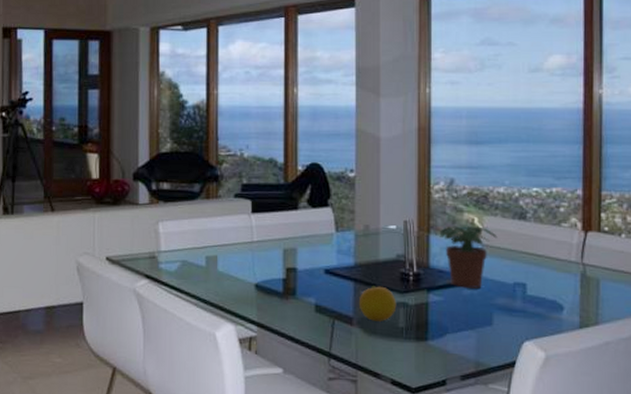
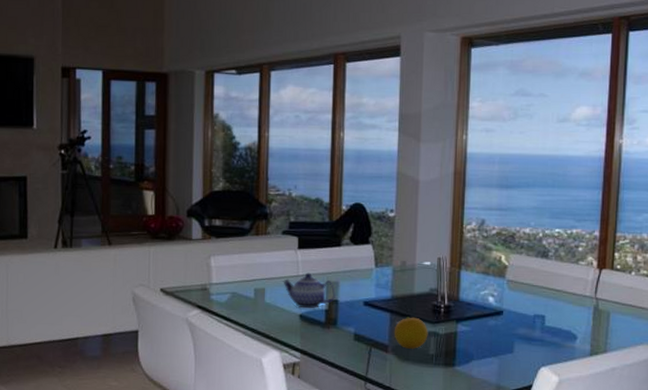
teapot: none [236,238,293,278] -> present [283,272,336,309]
potted plant: present [439,225,498,288] -> none [469,262,522,320]

